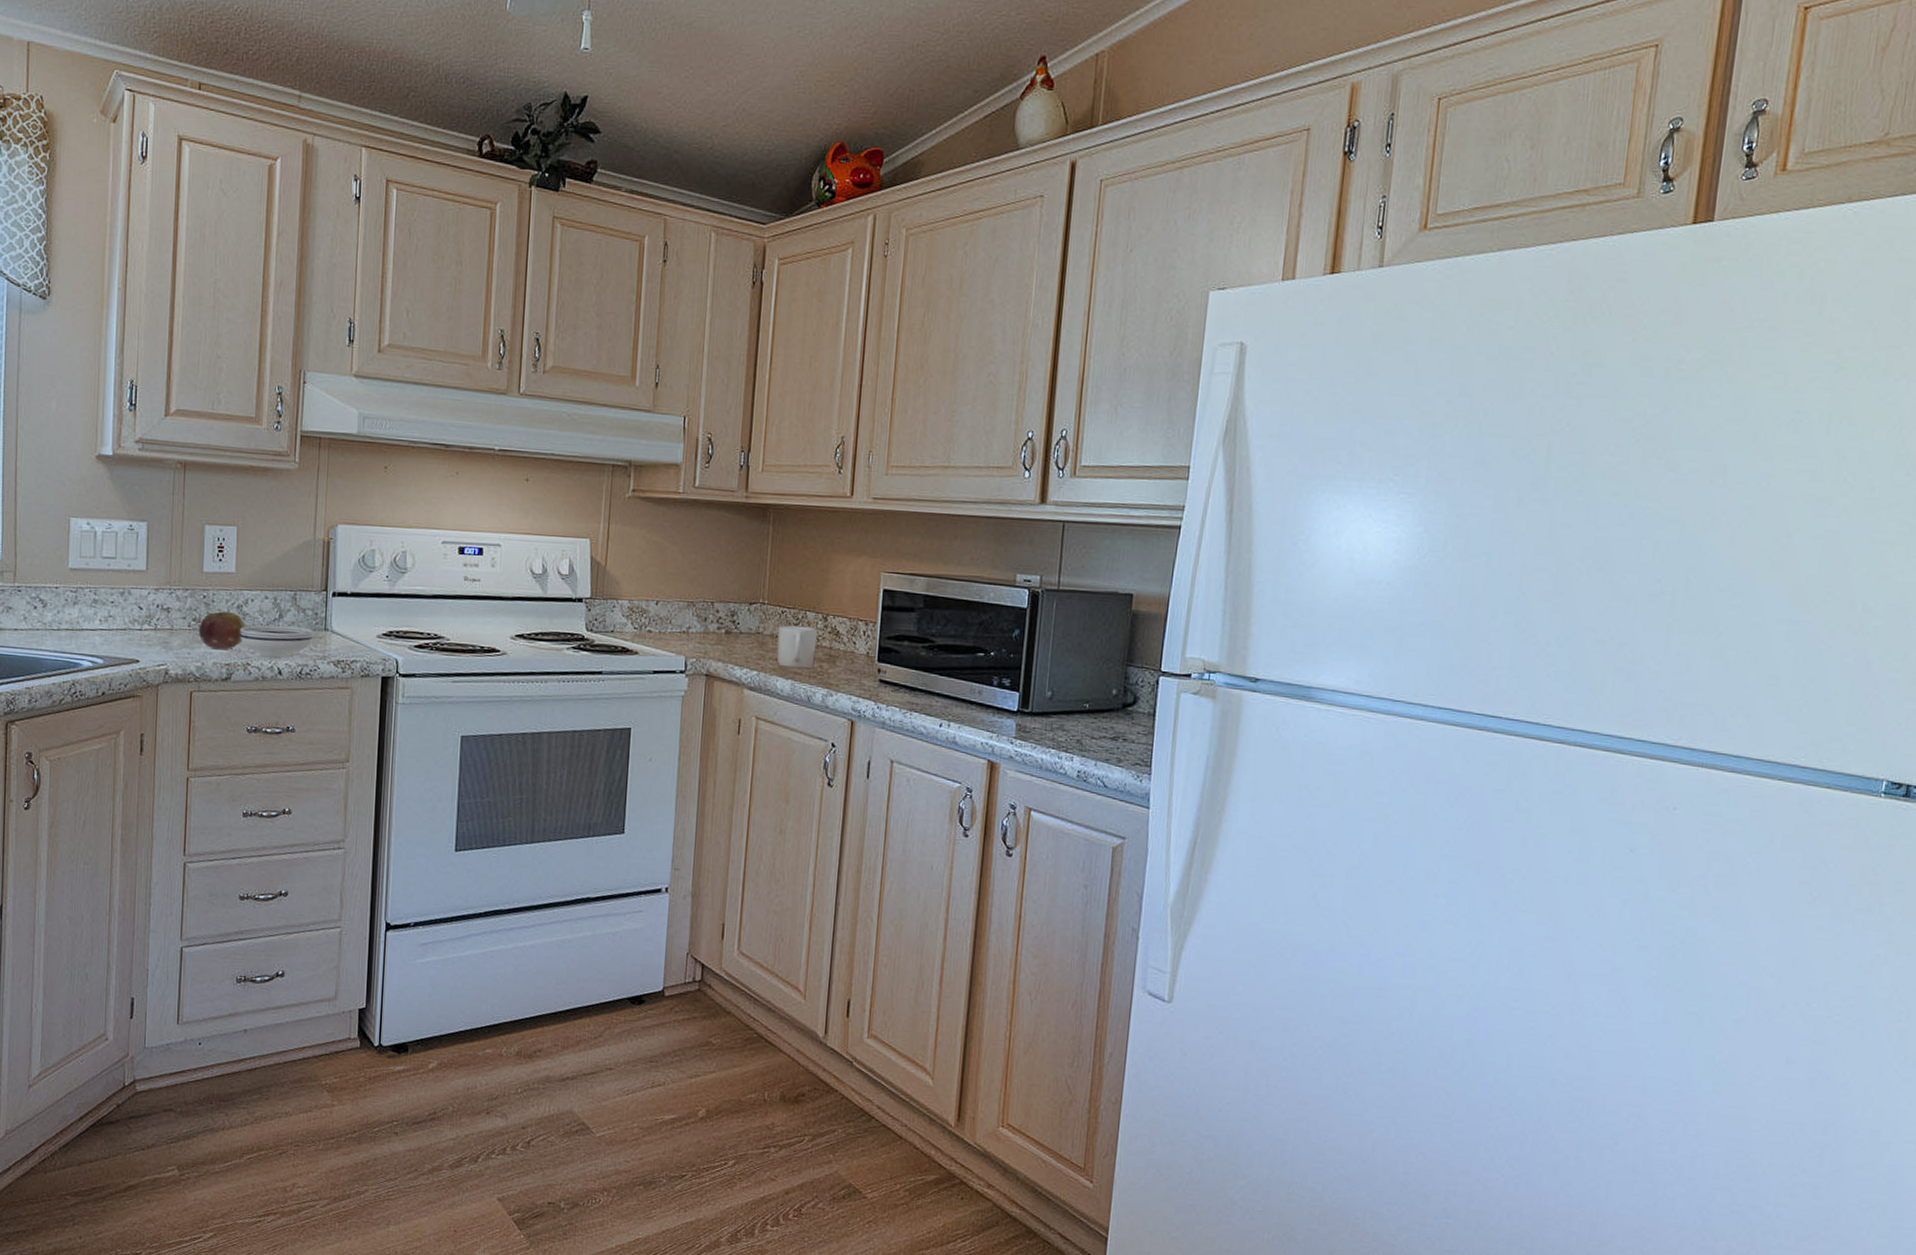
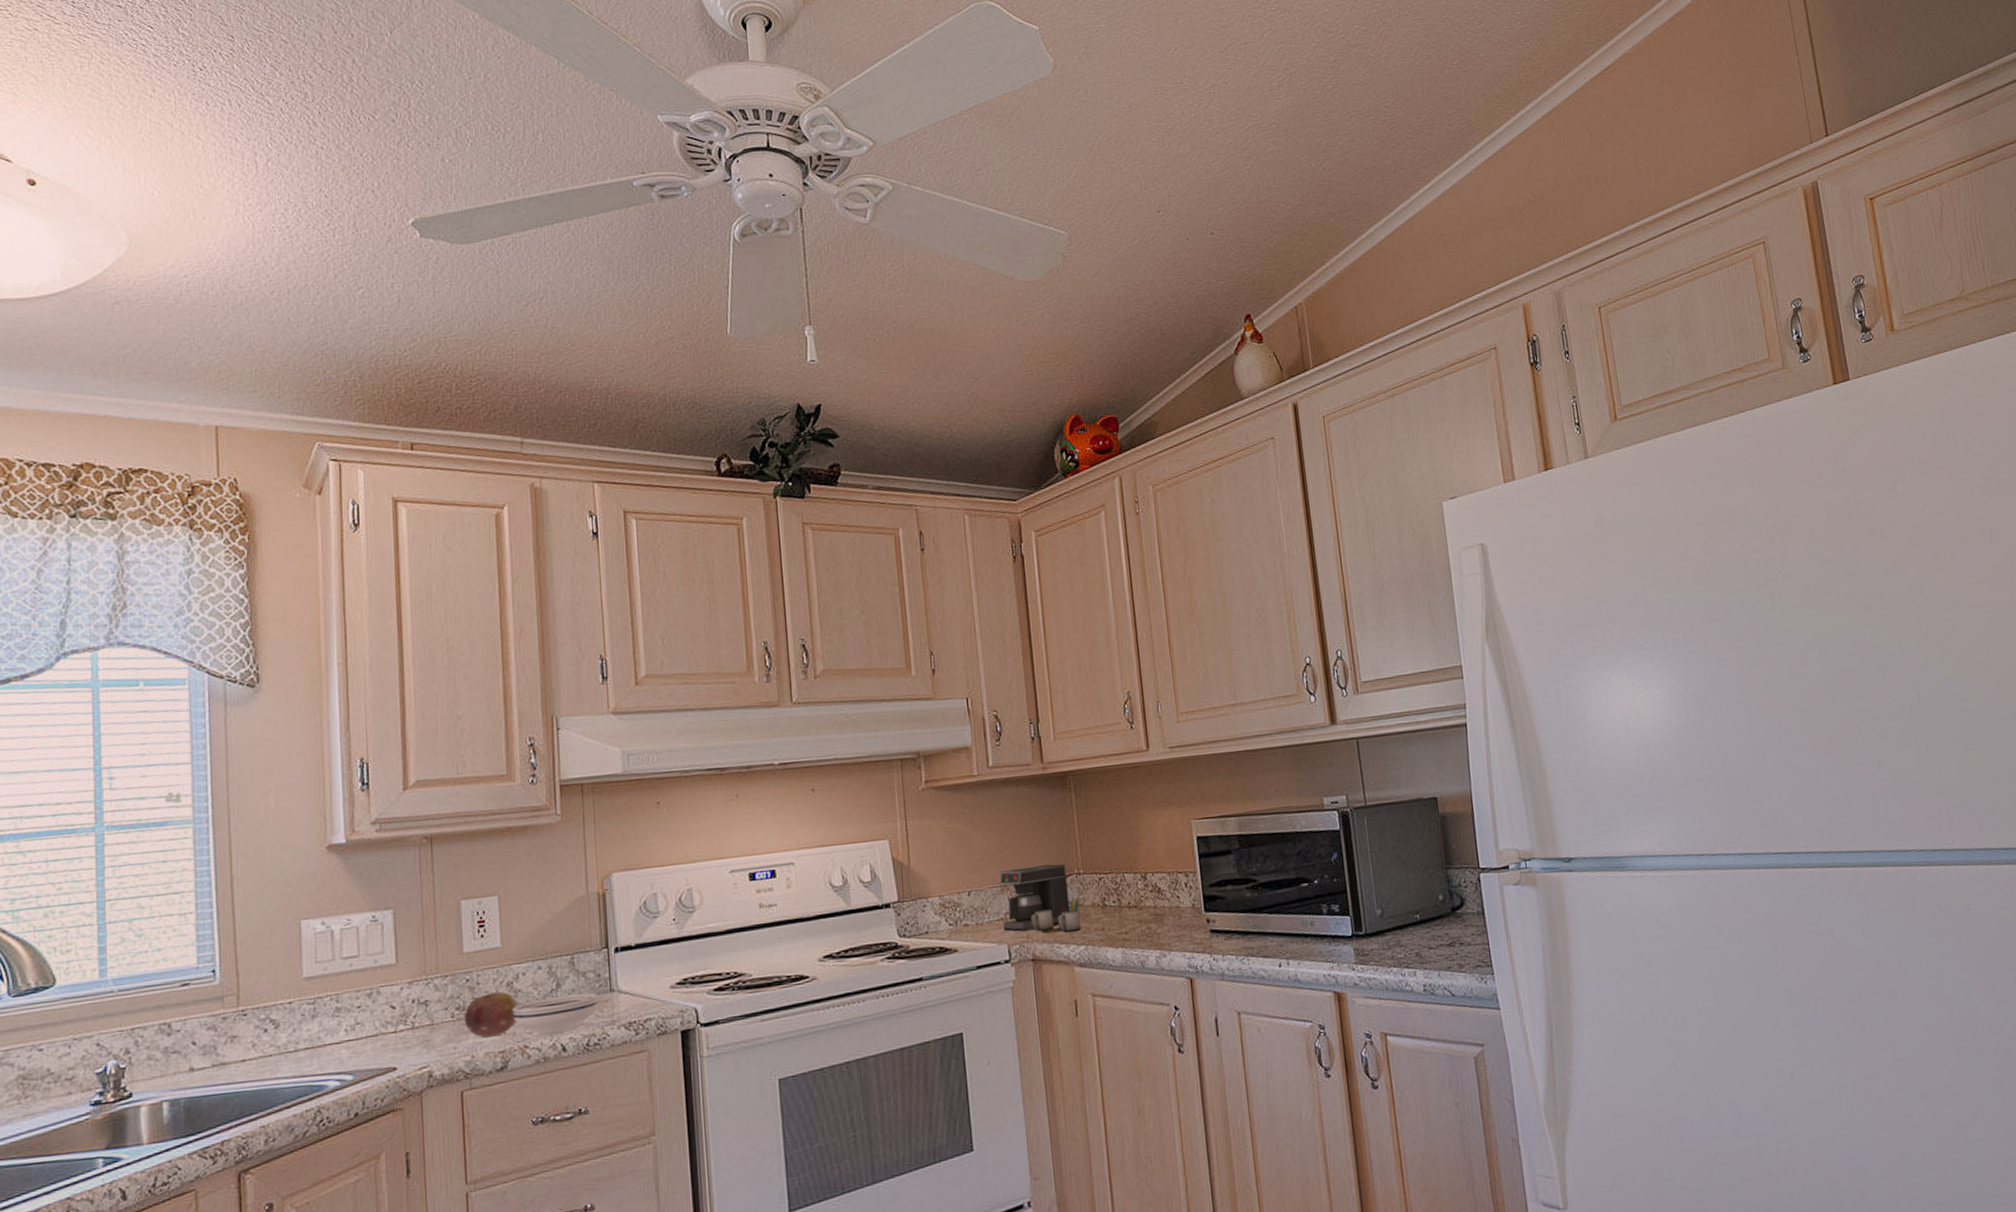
coffee maker: none [683,587,762,658] -> present [999,863,1082,934]
mug: present [776,625,817,670] -> none [1098,888,1142,937]

